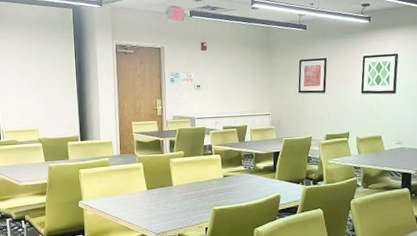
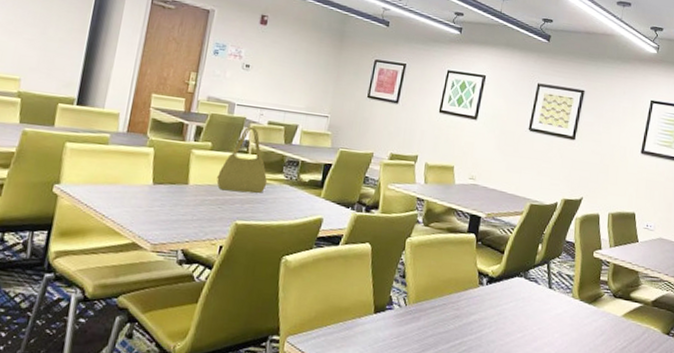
handbag: none [193,133,232,186] -> present [216,126,268,193]

